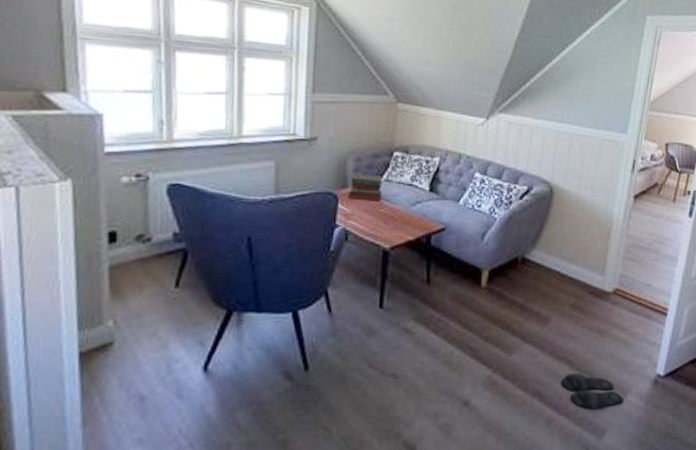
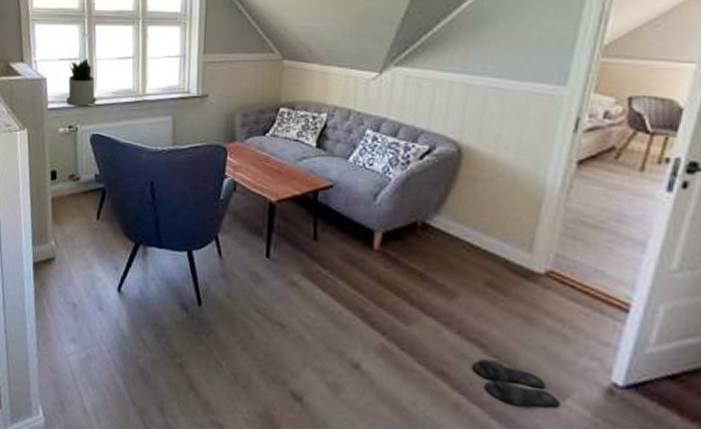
planter: none [131,91,177,150] -> present [65,58,97,106]
books: present [348,173,383,202] -> none [236,128,269,156]

